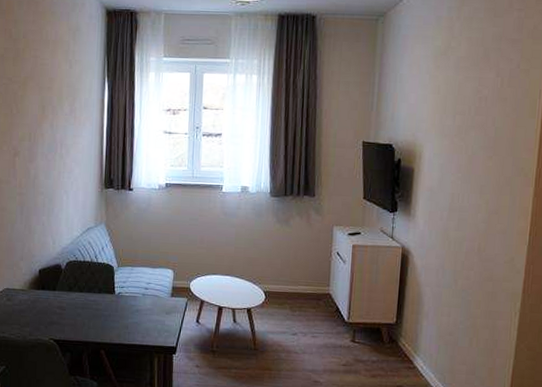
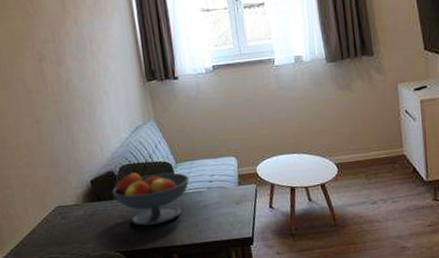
fruit bowl: none [56,268,128,320] -> present [111,172,190,226]

